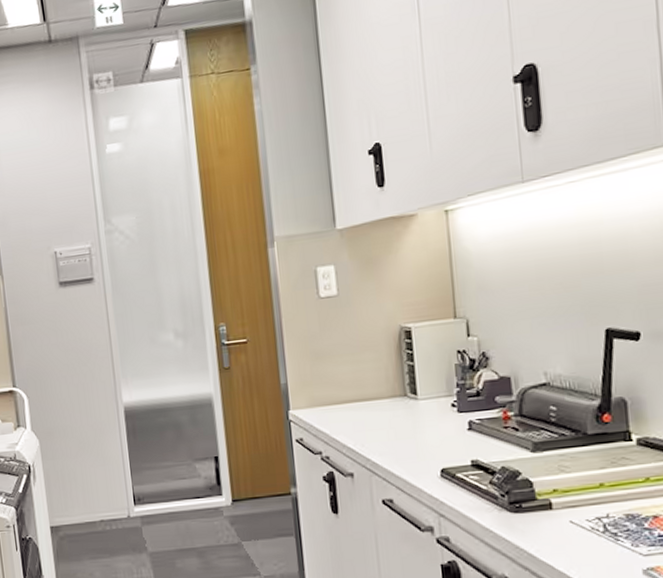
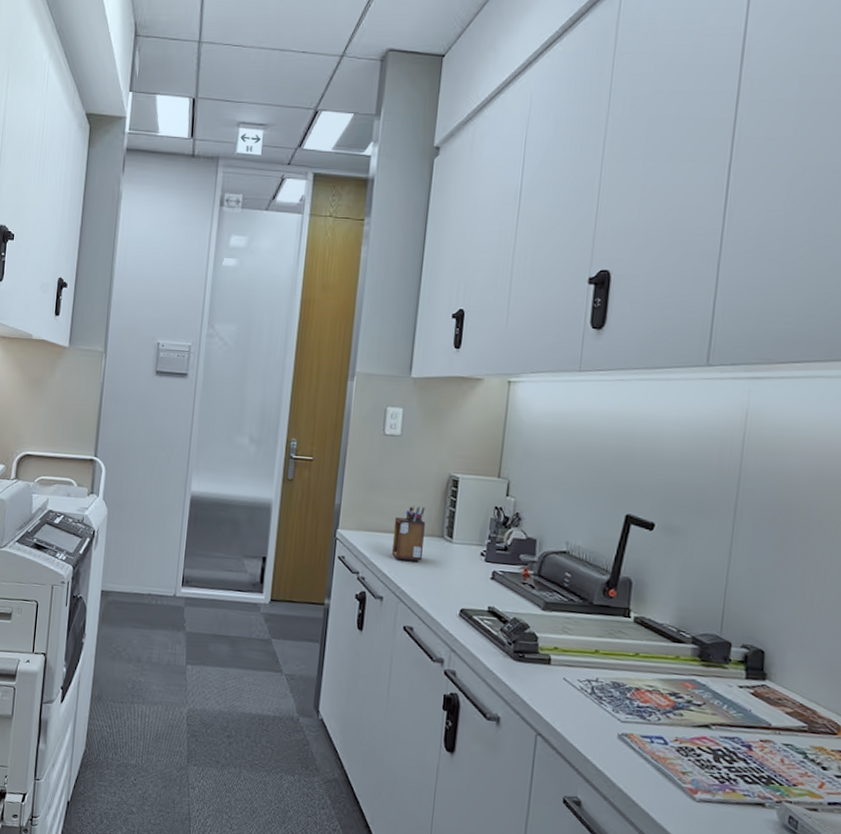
desk organizer: none [349,367,388,430] -> present [391,506,425,562]

